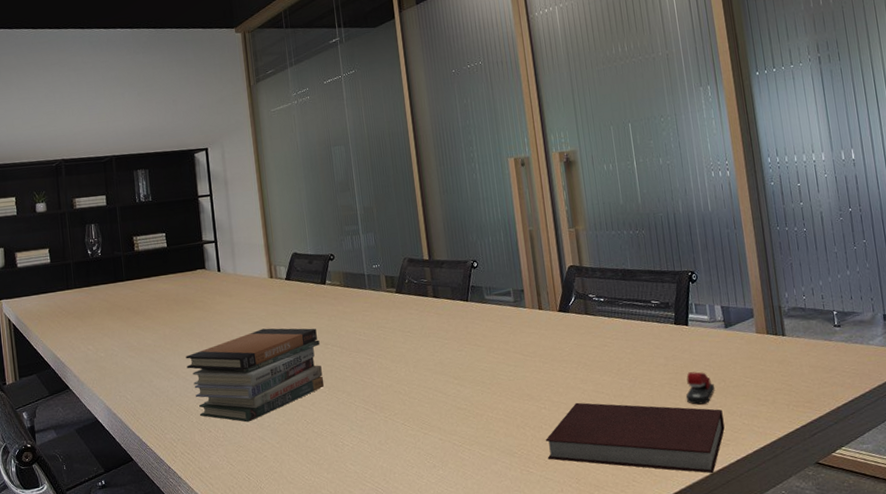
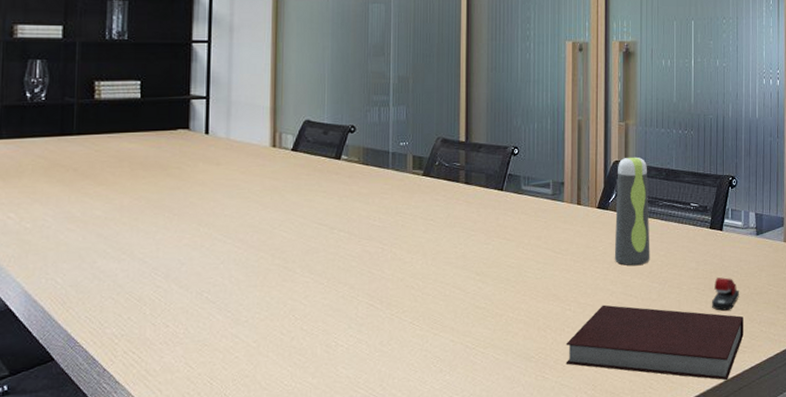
book stack: present [185,328,324,422] -> none [146,205,324,316]
water bottle: none [573,260,617,365] -> present [614,156,650,266]

